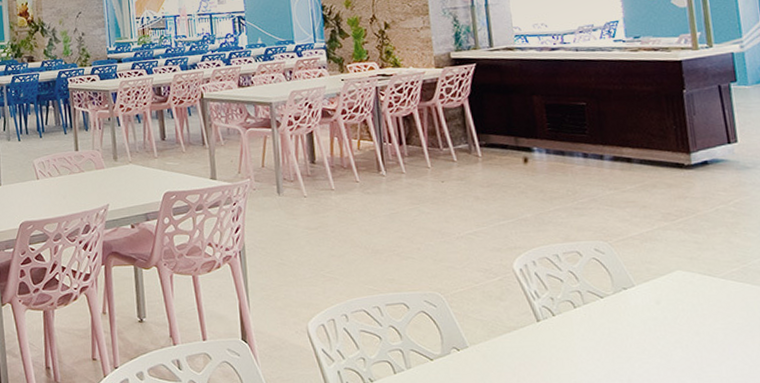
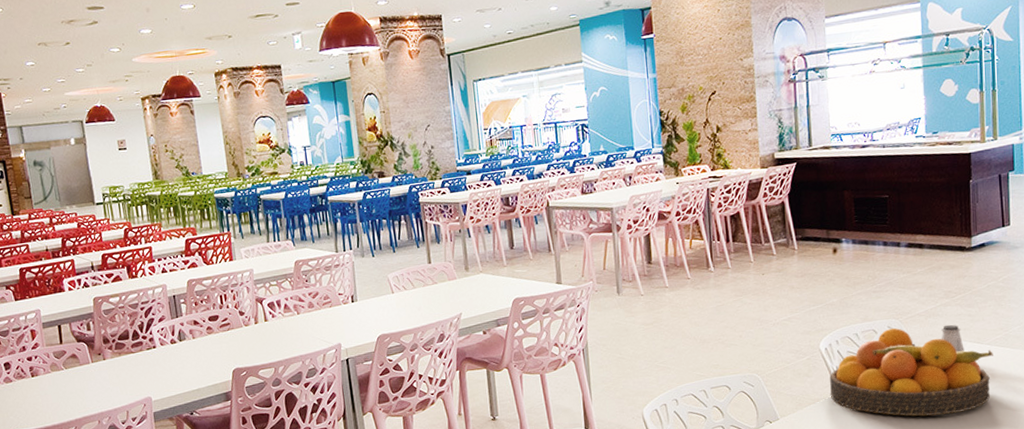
fruit bowl: none [527,252,731,358] -> present [830,328,993,417]
saltshaker: none [661,251,693,285] -> present [941,324,964,353]

